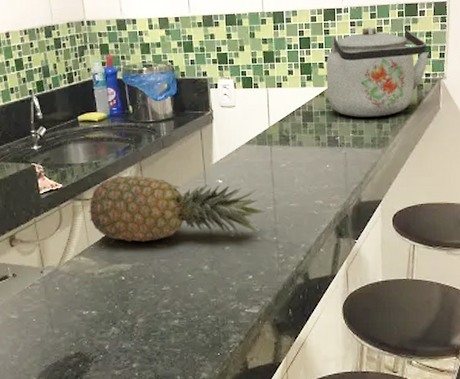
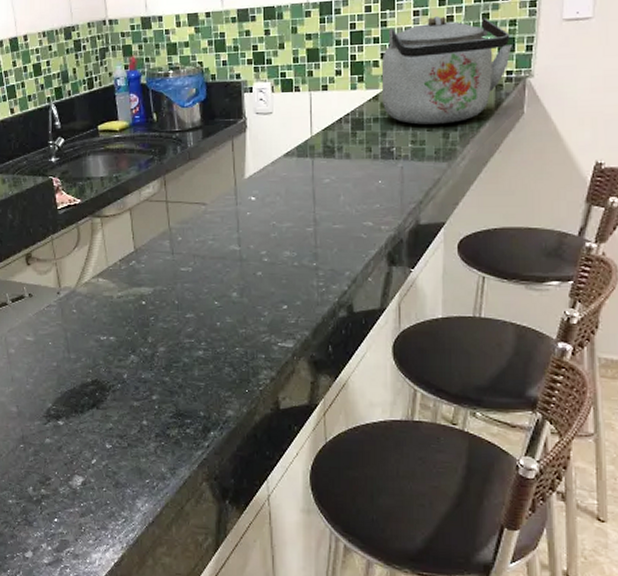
fruit: present [87,175,265,243] -> none [107,190,304,265]

